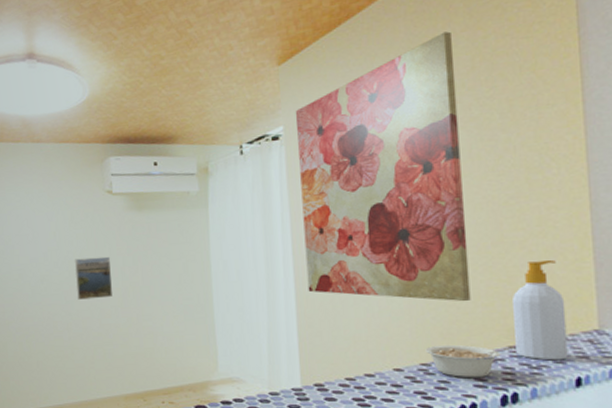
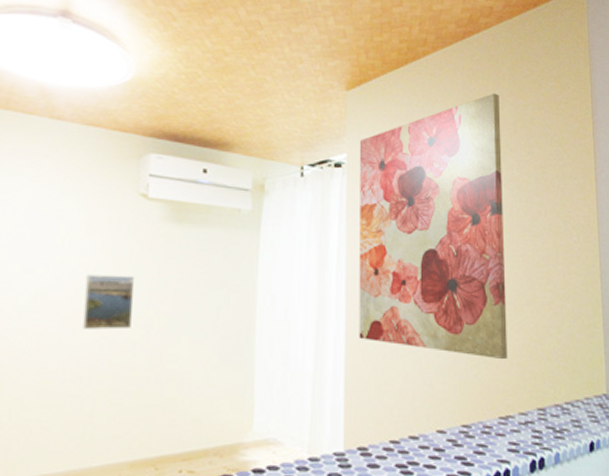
legume: present [425,344,514,378] -> none [467,405,542,442]
soap bottle: present [511,259,568,361] -> none [541,322,584,424]

